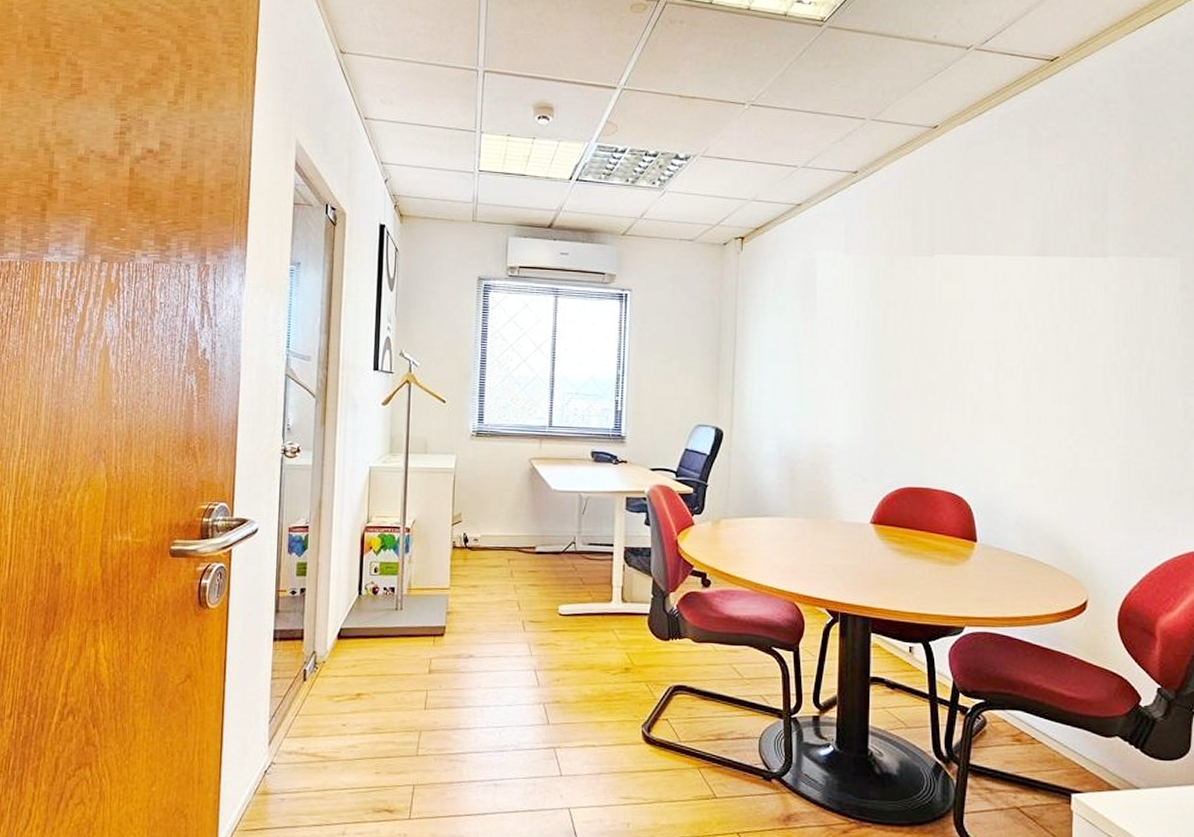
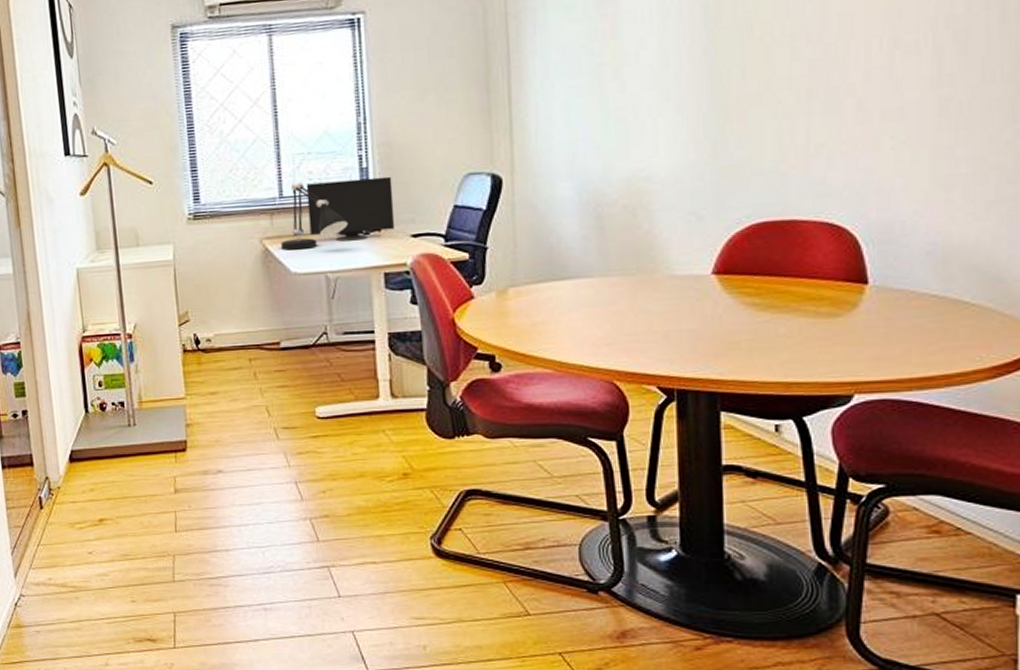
desk lamp: none [546,416,602,471] -> present [281,183,349,251]
computer monitor: none [570,418,640,468] -> present [306,176,395,242]

